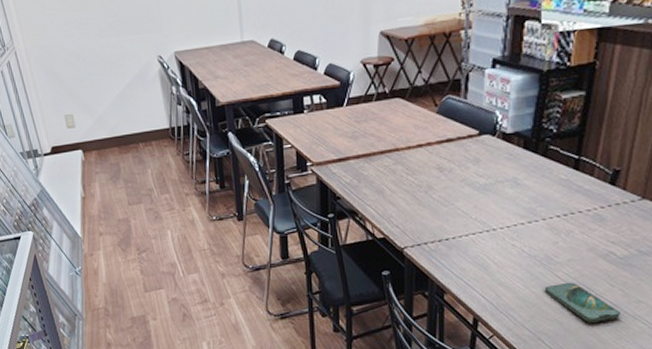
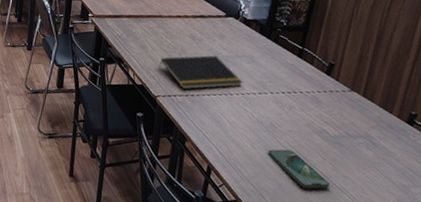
notepad: none [402,186,507,234] -> present [158,55,243,90]

